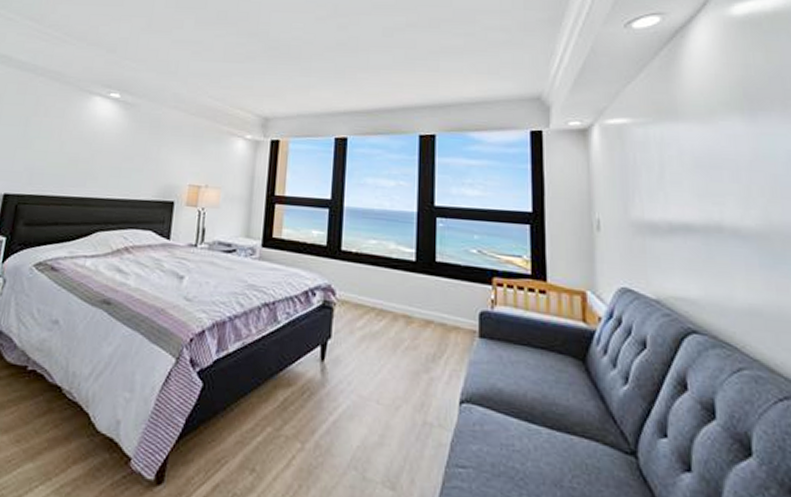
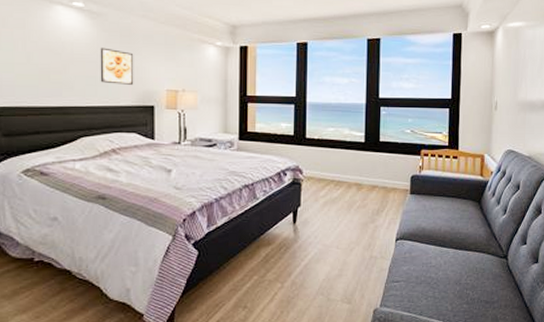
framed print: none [124,138,161,178] -> present [100,47,134,85]

